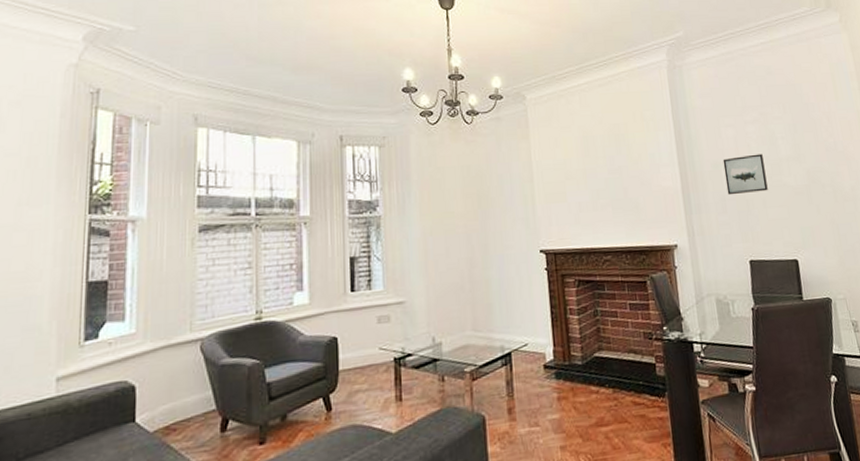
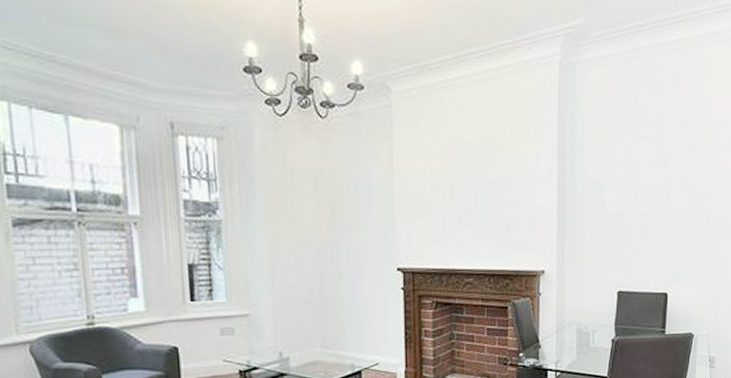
wall art: present [723,153,768,195] -> none [606,176,651,221]

